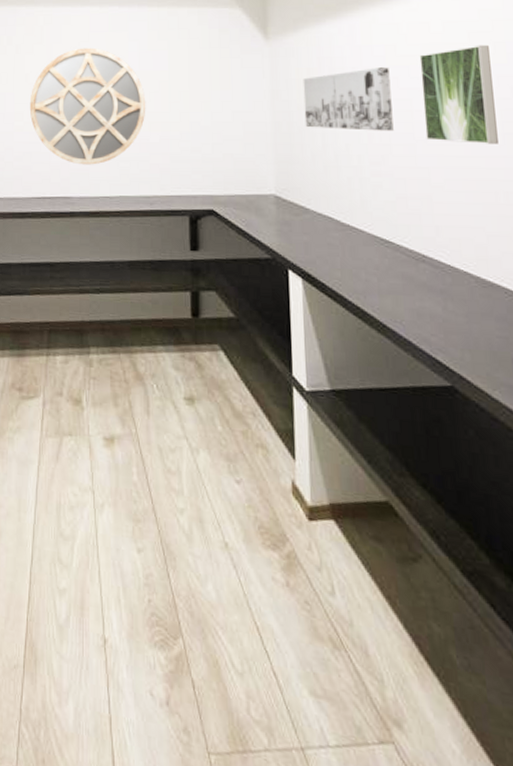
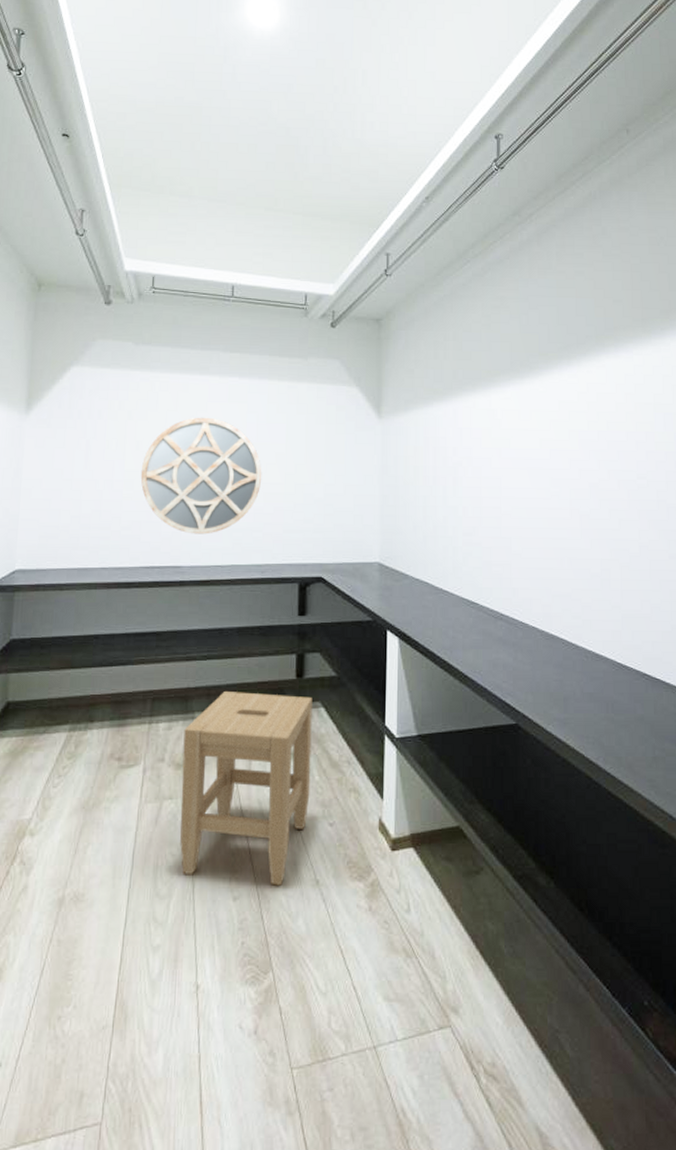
stool: none [80,326,213,543] -> present [180,690,313,886]
wall art: present [303,67,394,131] -> none [409,448,484,505]
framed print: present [419,44,498,144] -> none [510,432,566,518]

